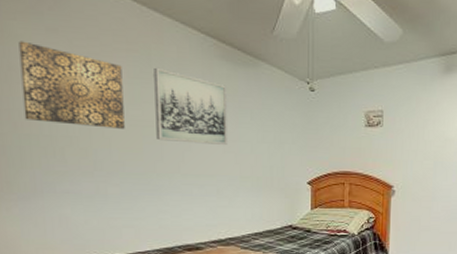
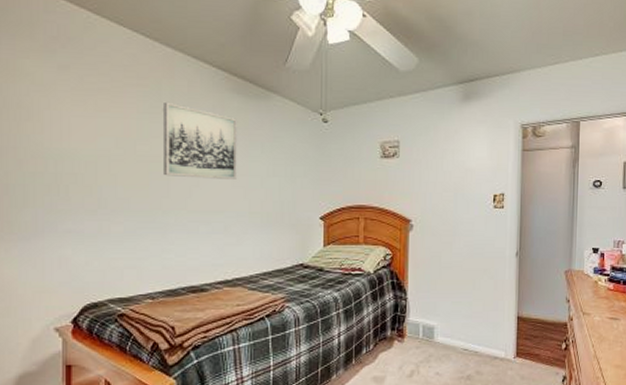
wall art: present [18,41,125,129] -> none [30,78,132,165]

